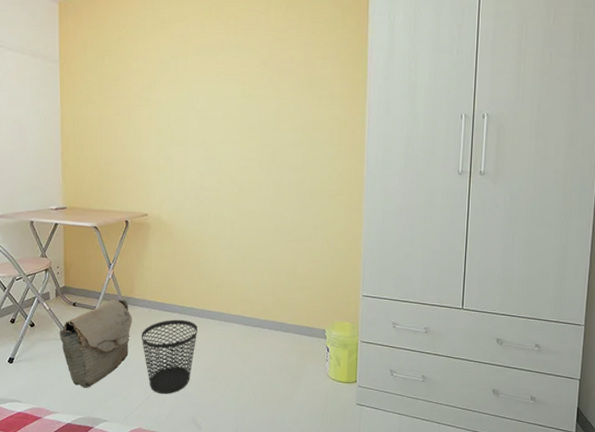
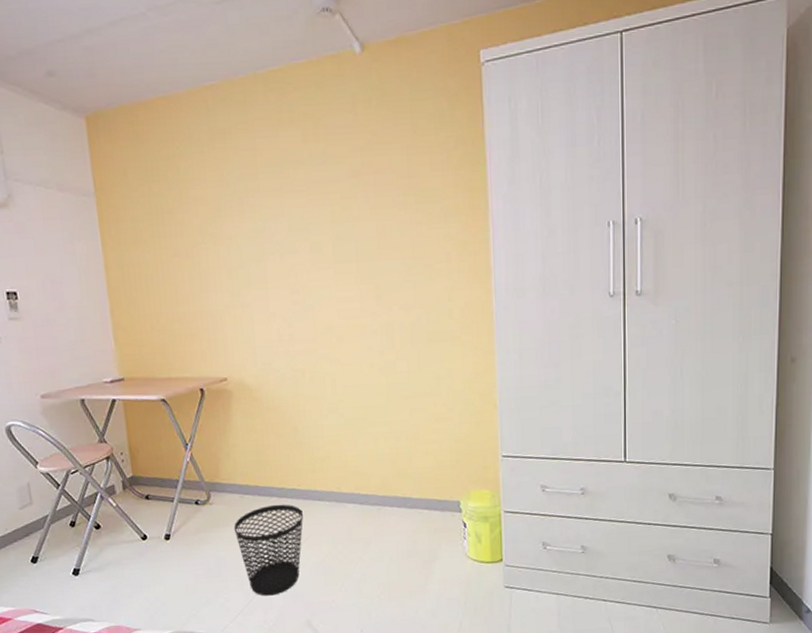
bag: present [59,299,132,388] -> none [132,486,221,597]

